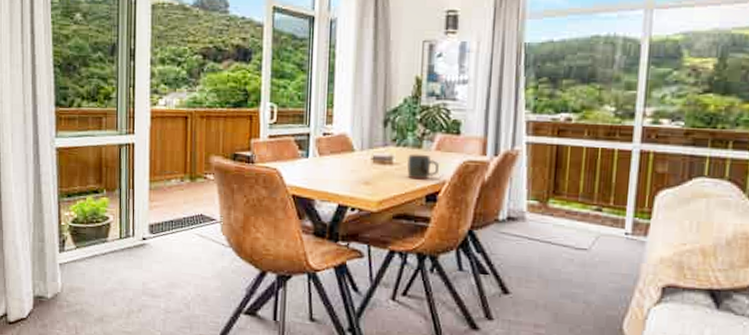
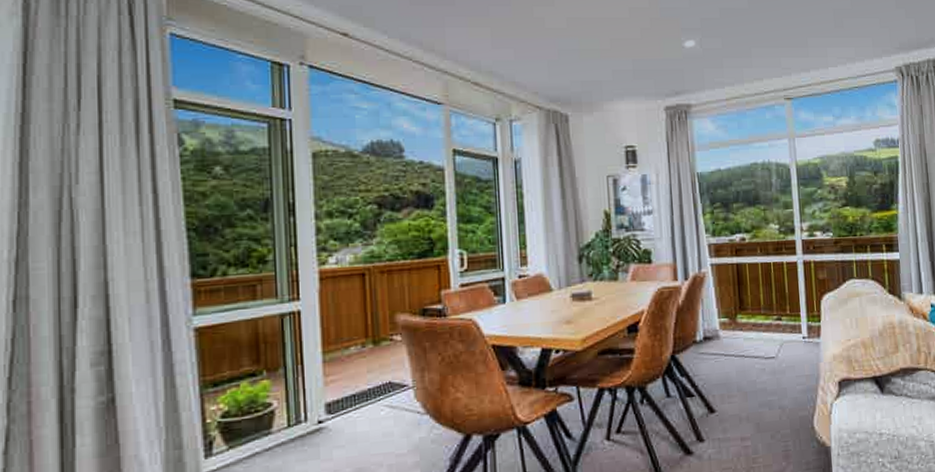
mug: present [407,153,439,180] -> none [605,286,636,312]

